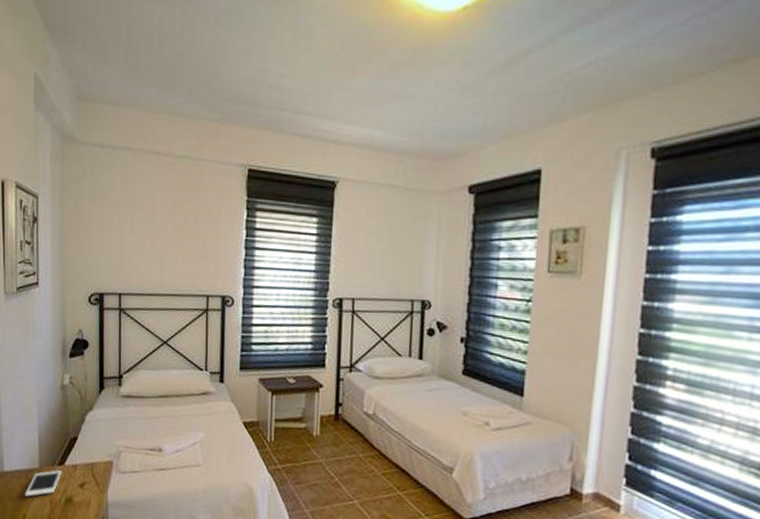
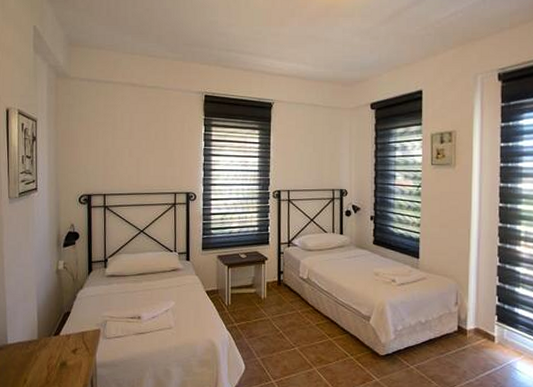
cell phone: present [25,470,61,497] -> none [26,340,57,364]

